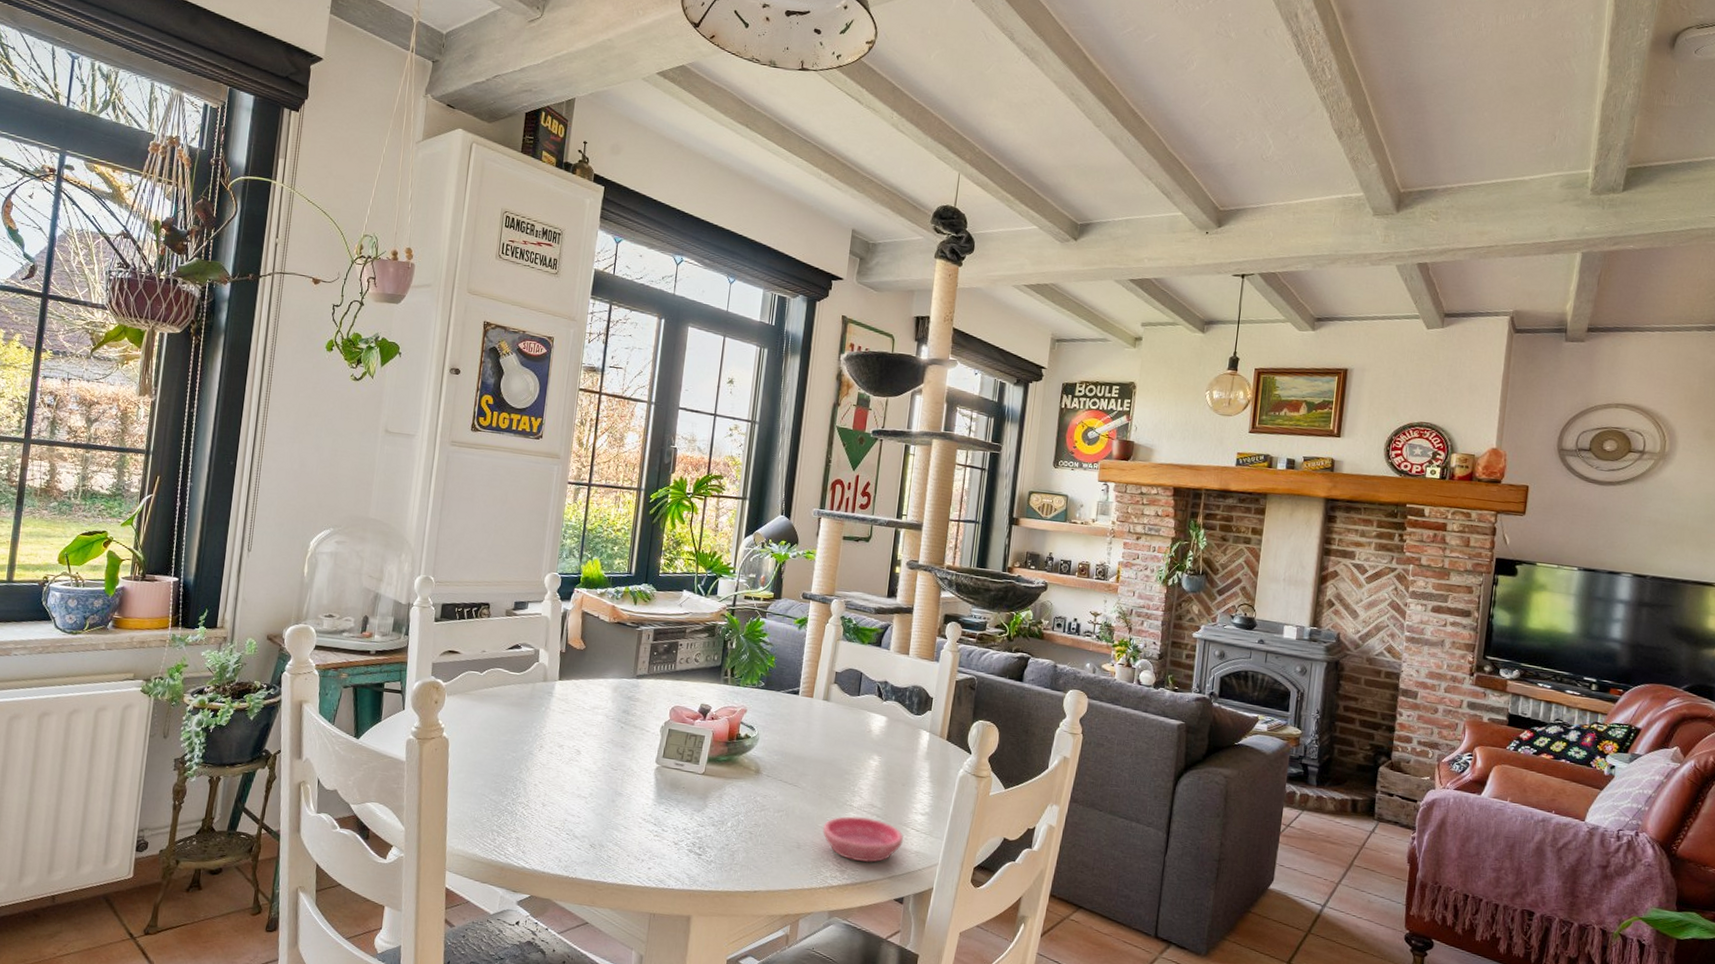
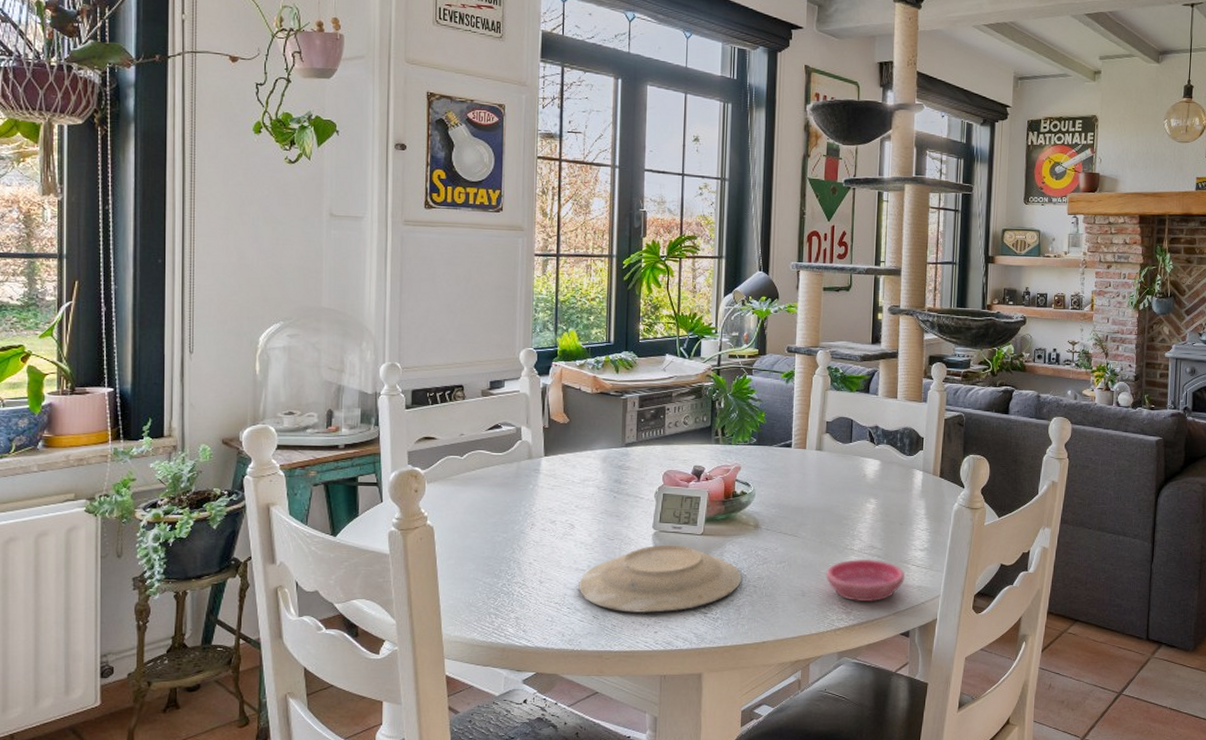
plate: none [579,780,739,849] -> present [579,544,742,613]

